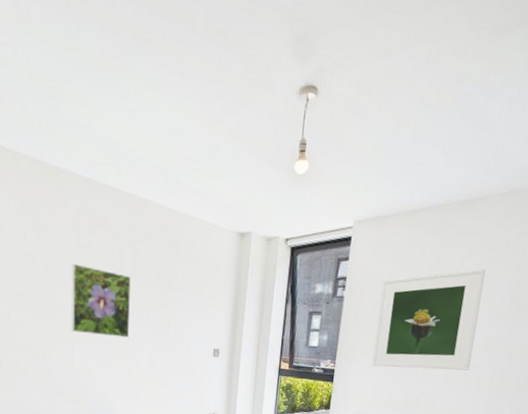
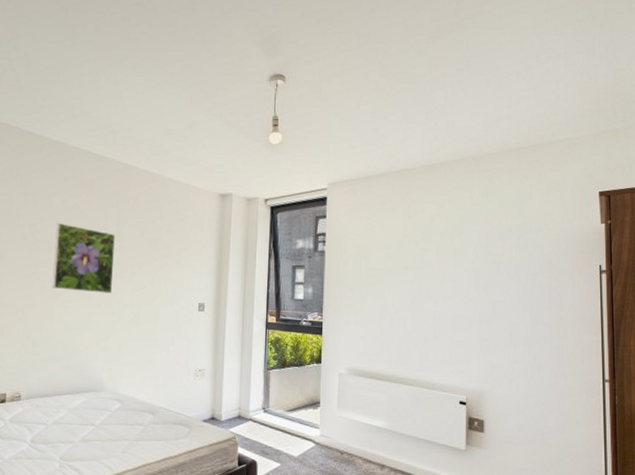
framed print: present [372,268,486,371] -> none [359,224,456,321]

